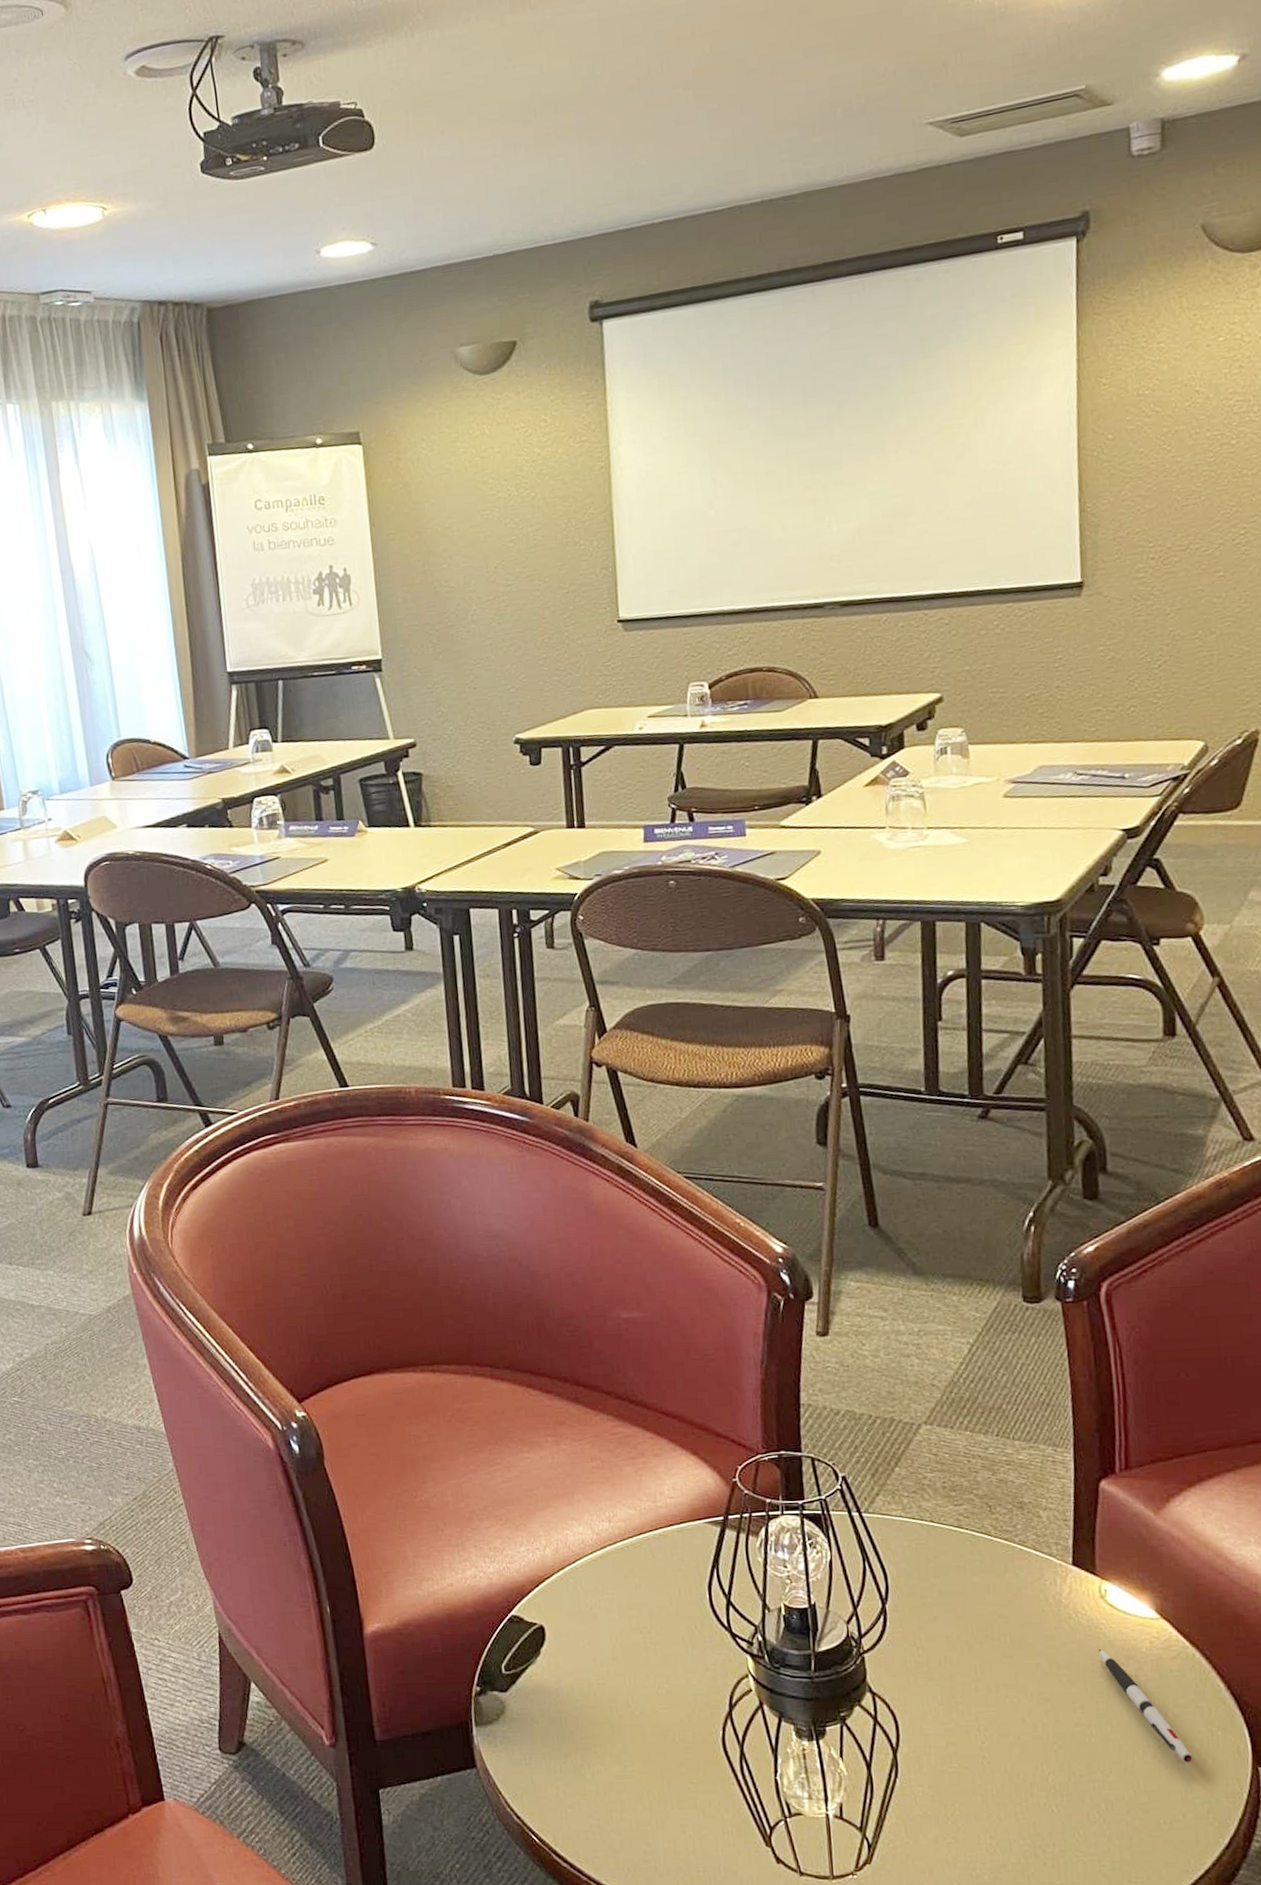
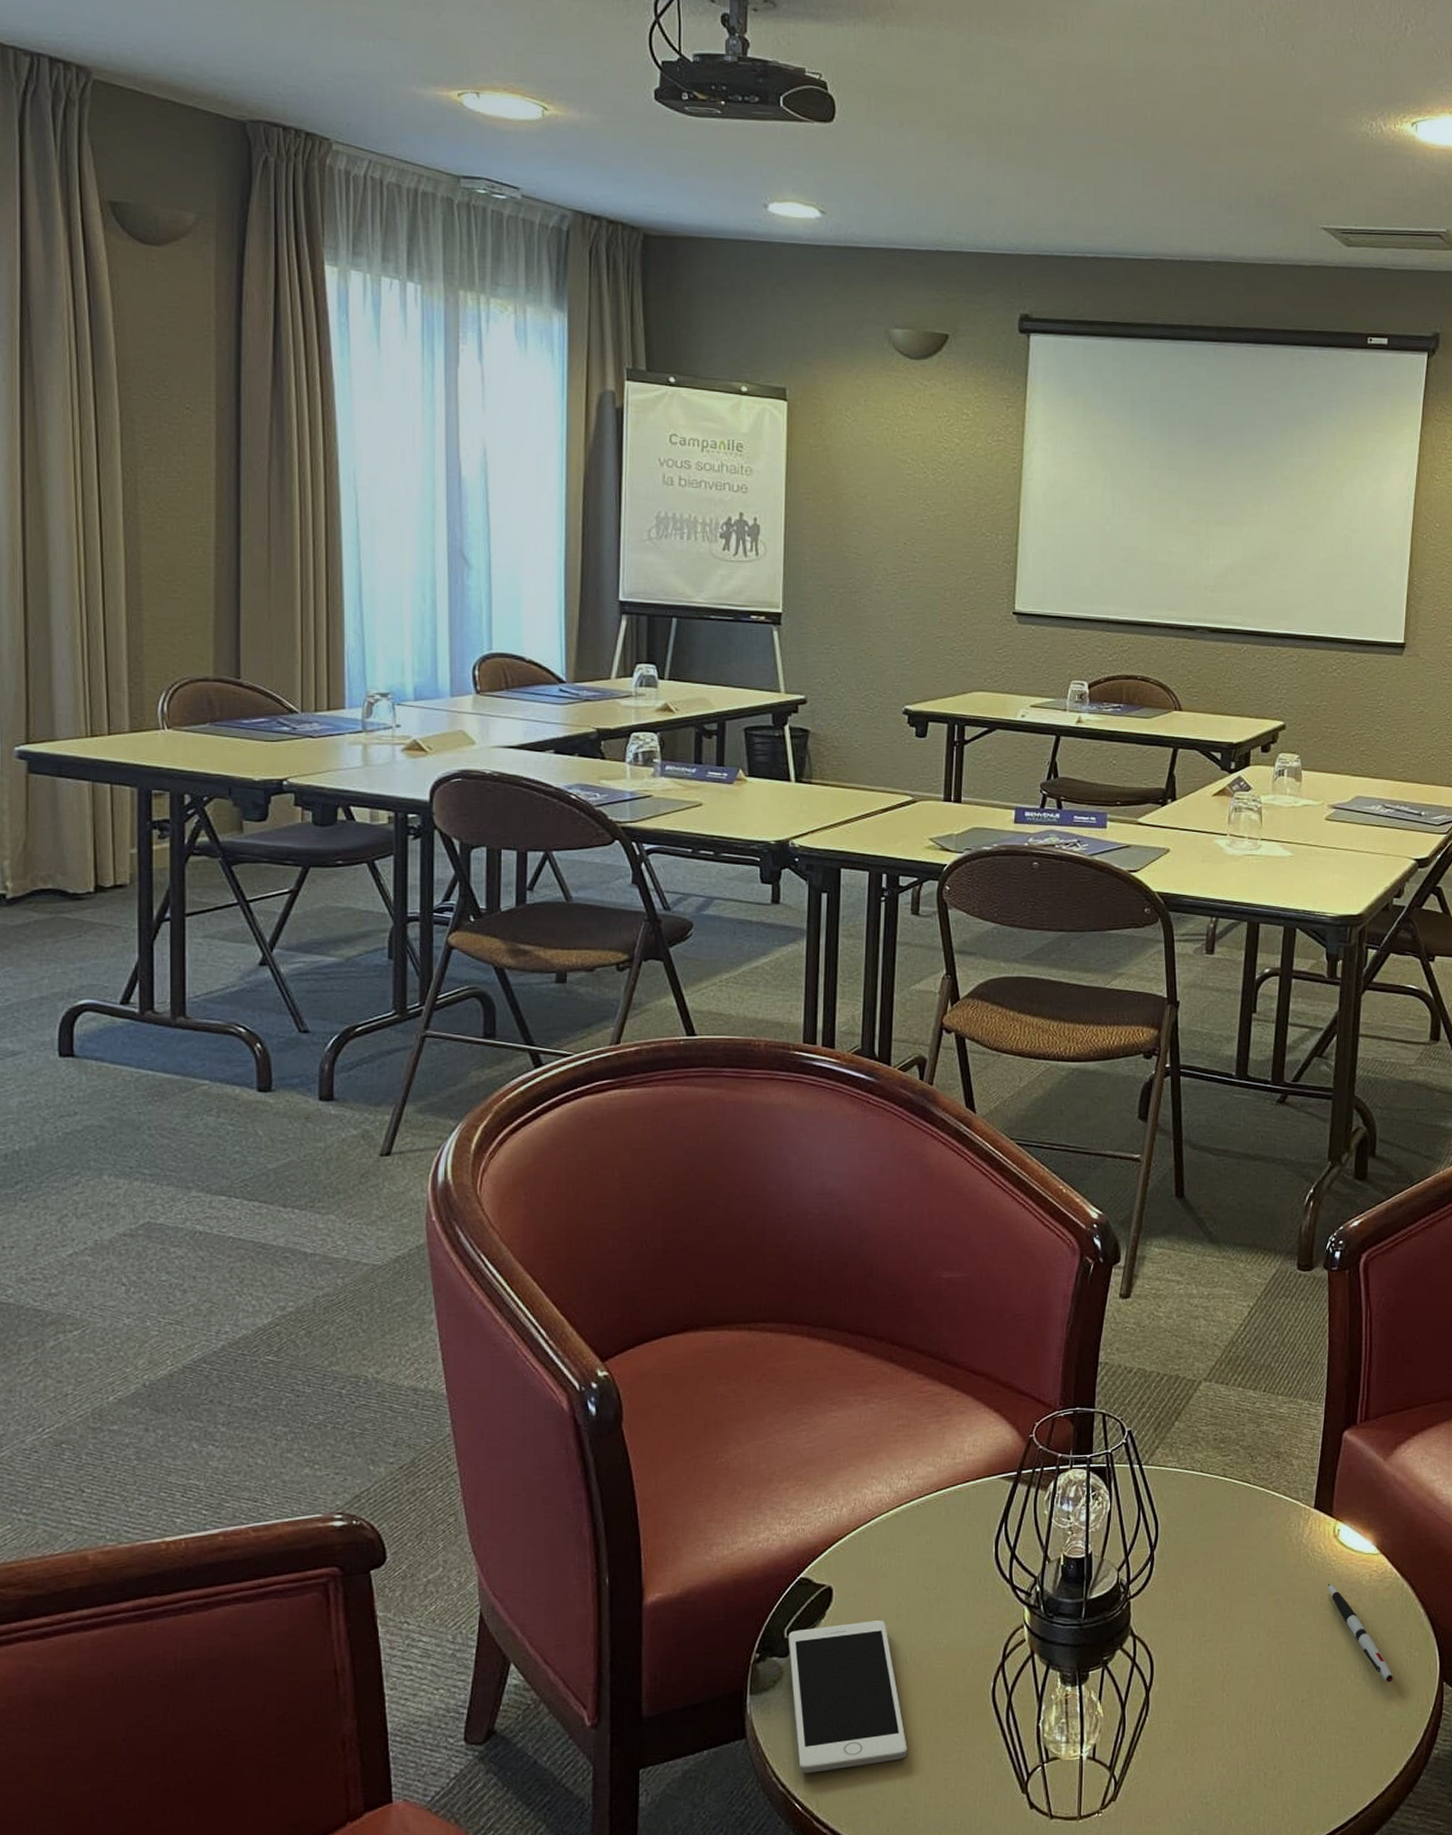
cell phone: none [505,1661,640,1808] -> present [788,1620,907,1774]

